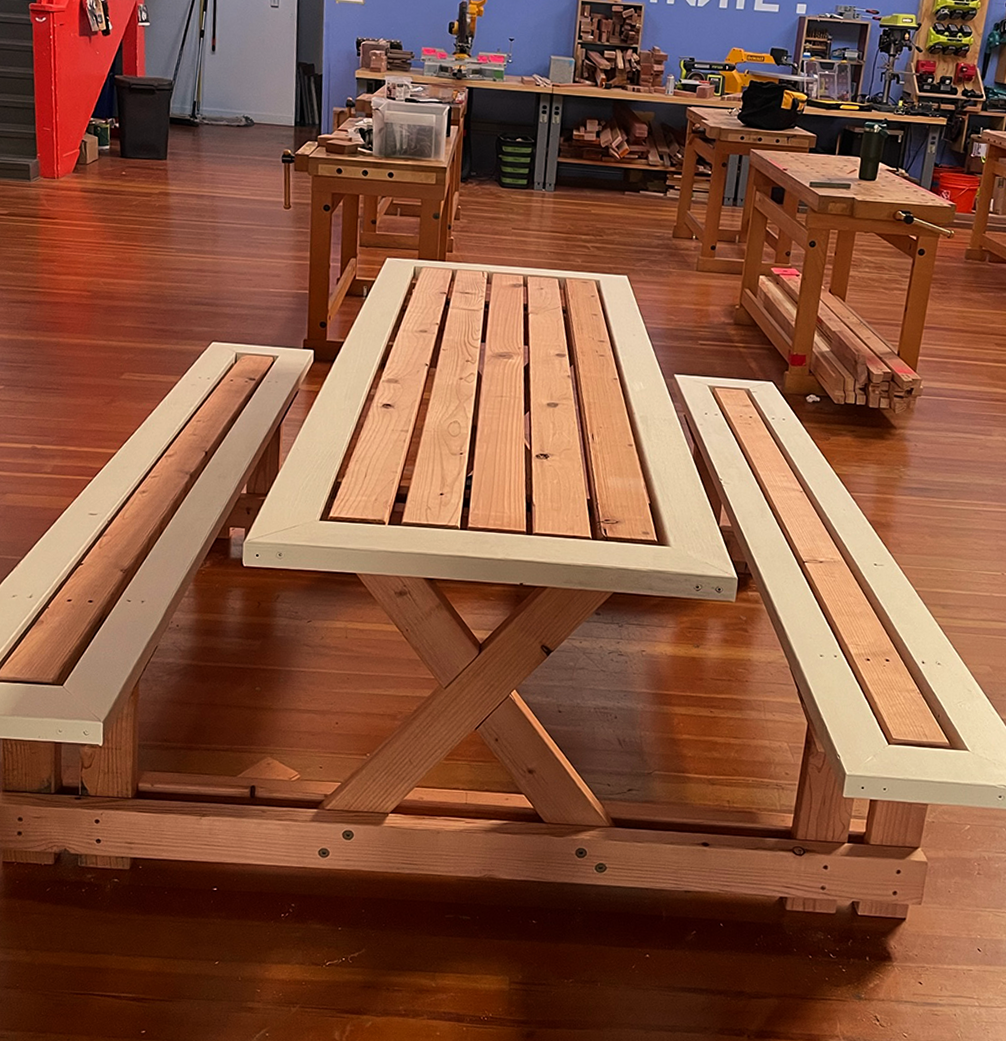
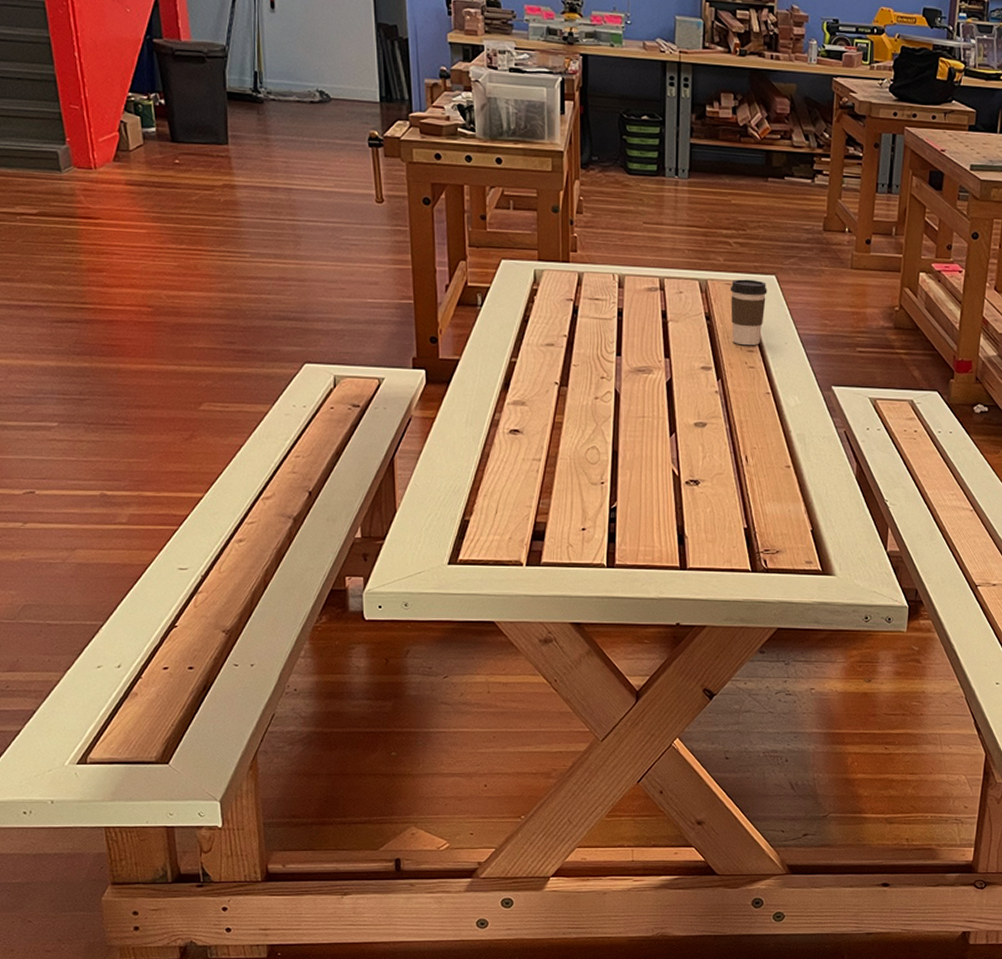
coffee cup: none [585,278,620,337] -> present [730,279,767,346]

